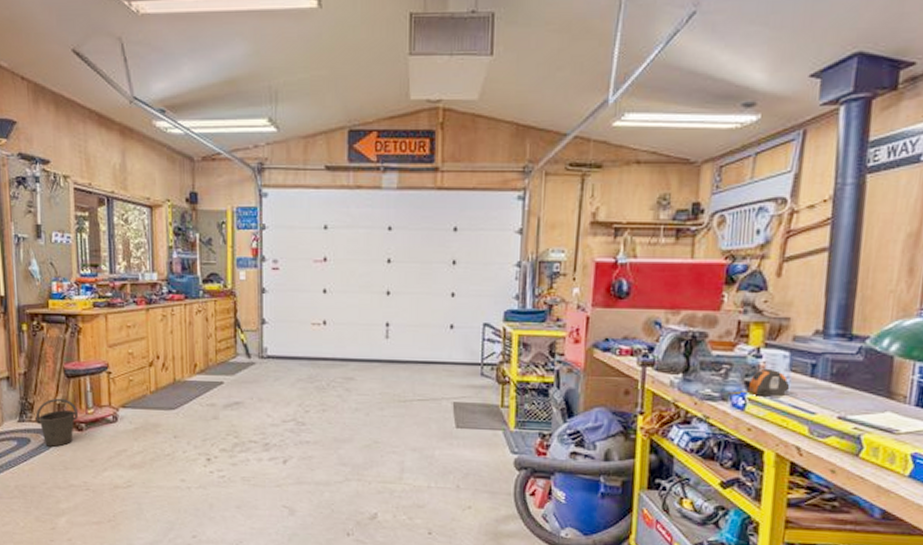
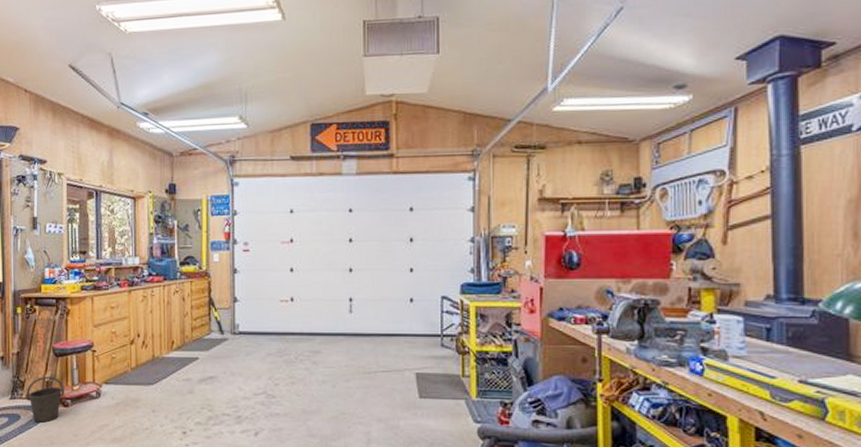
tape measure: present [725,368,798,398] -> none [682,333,756,363]

